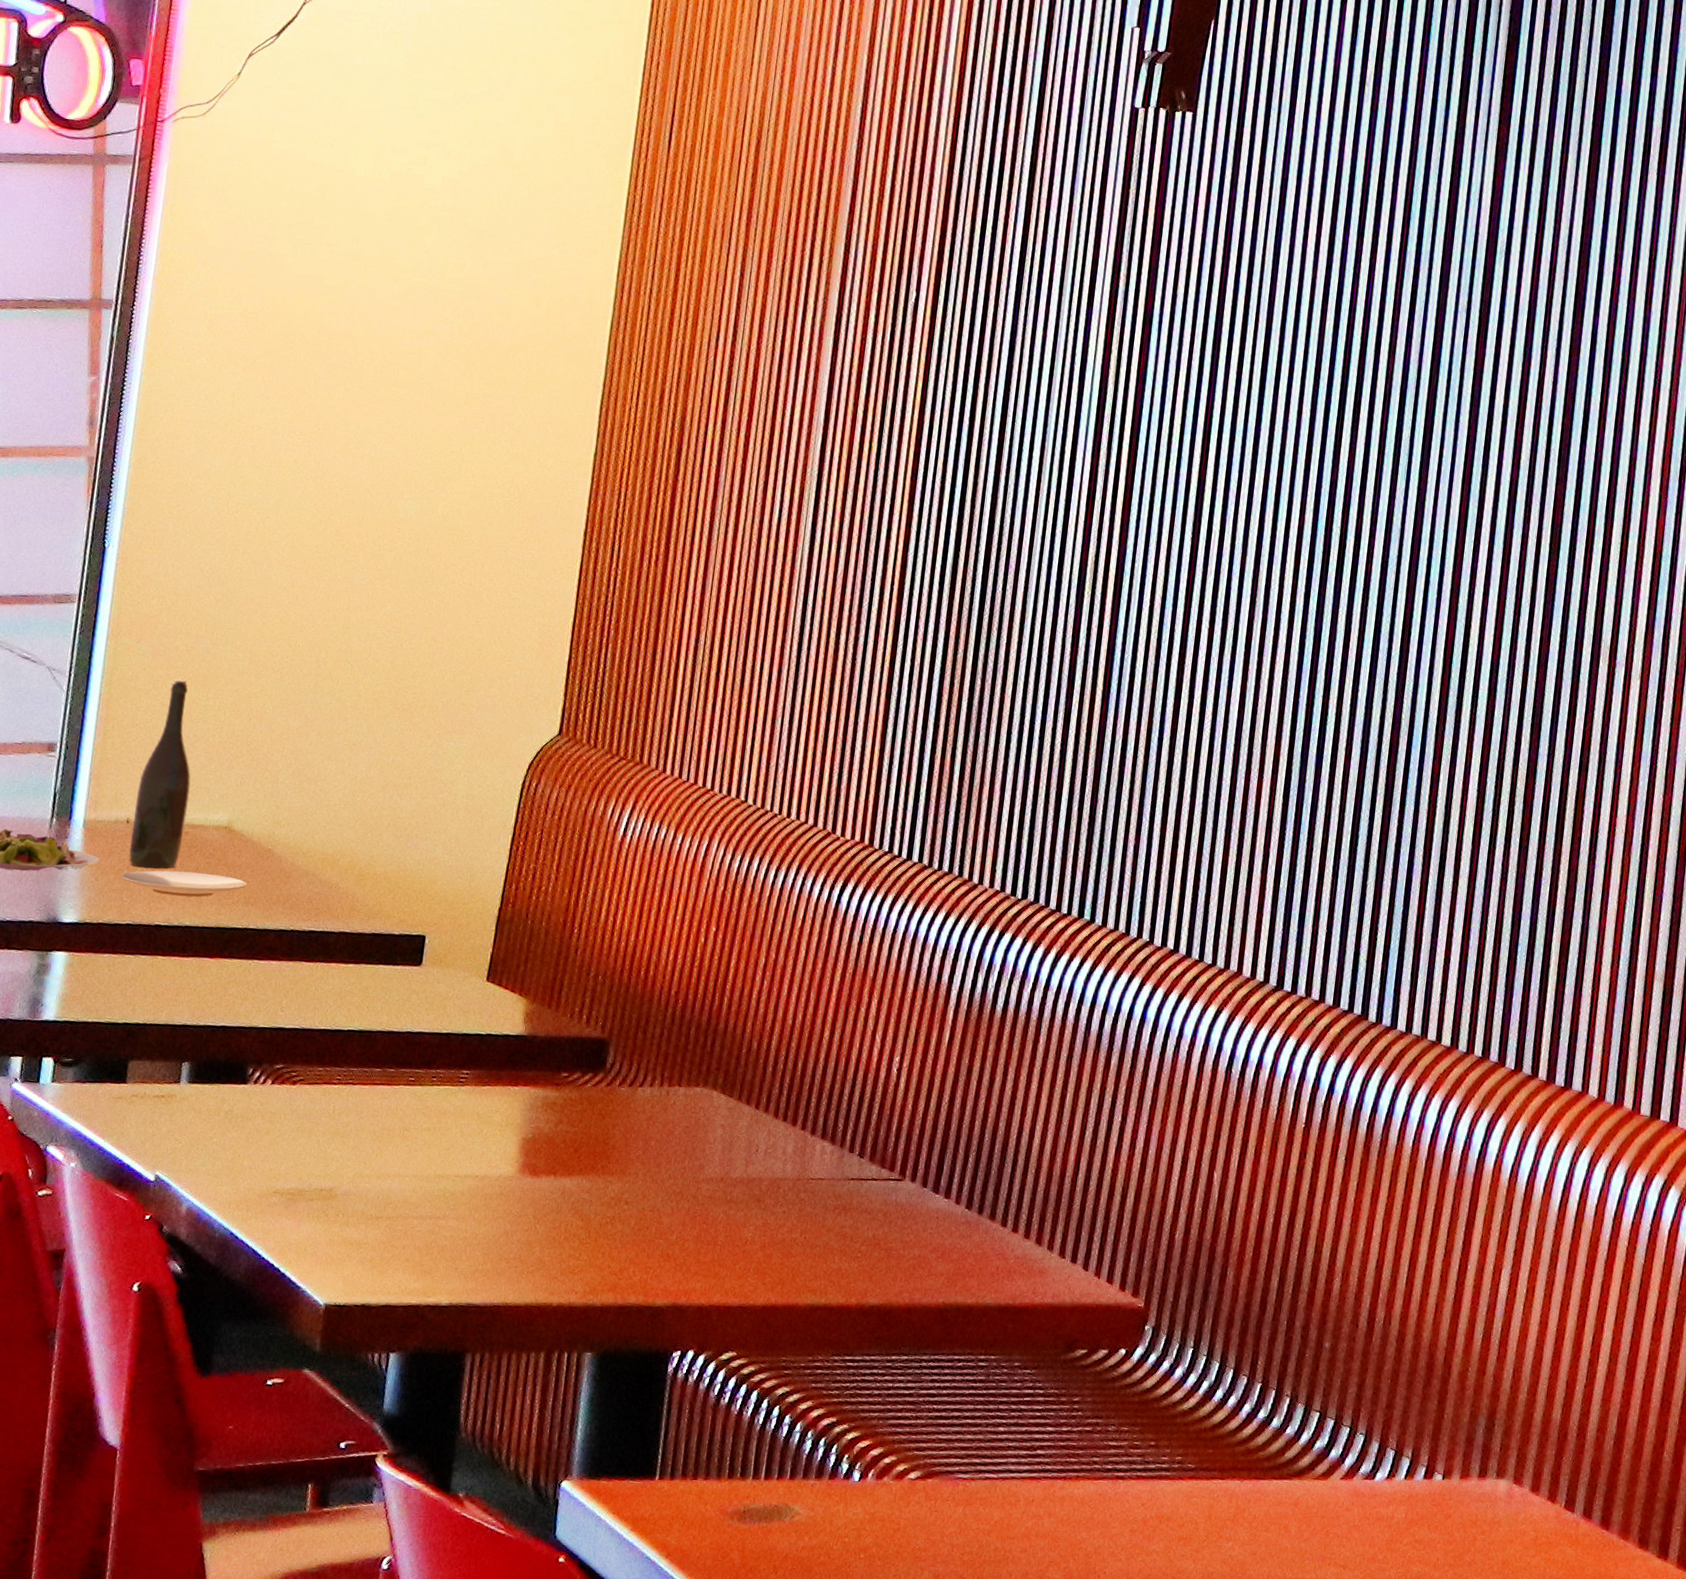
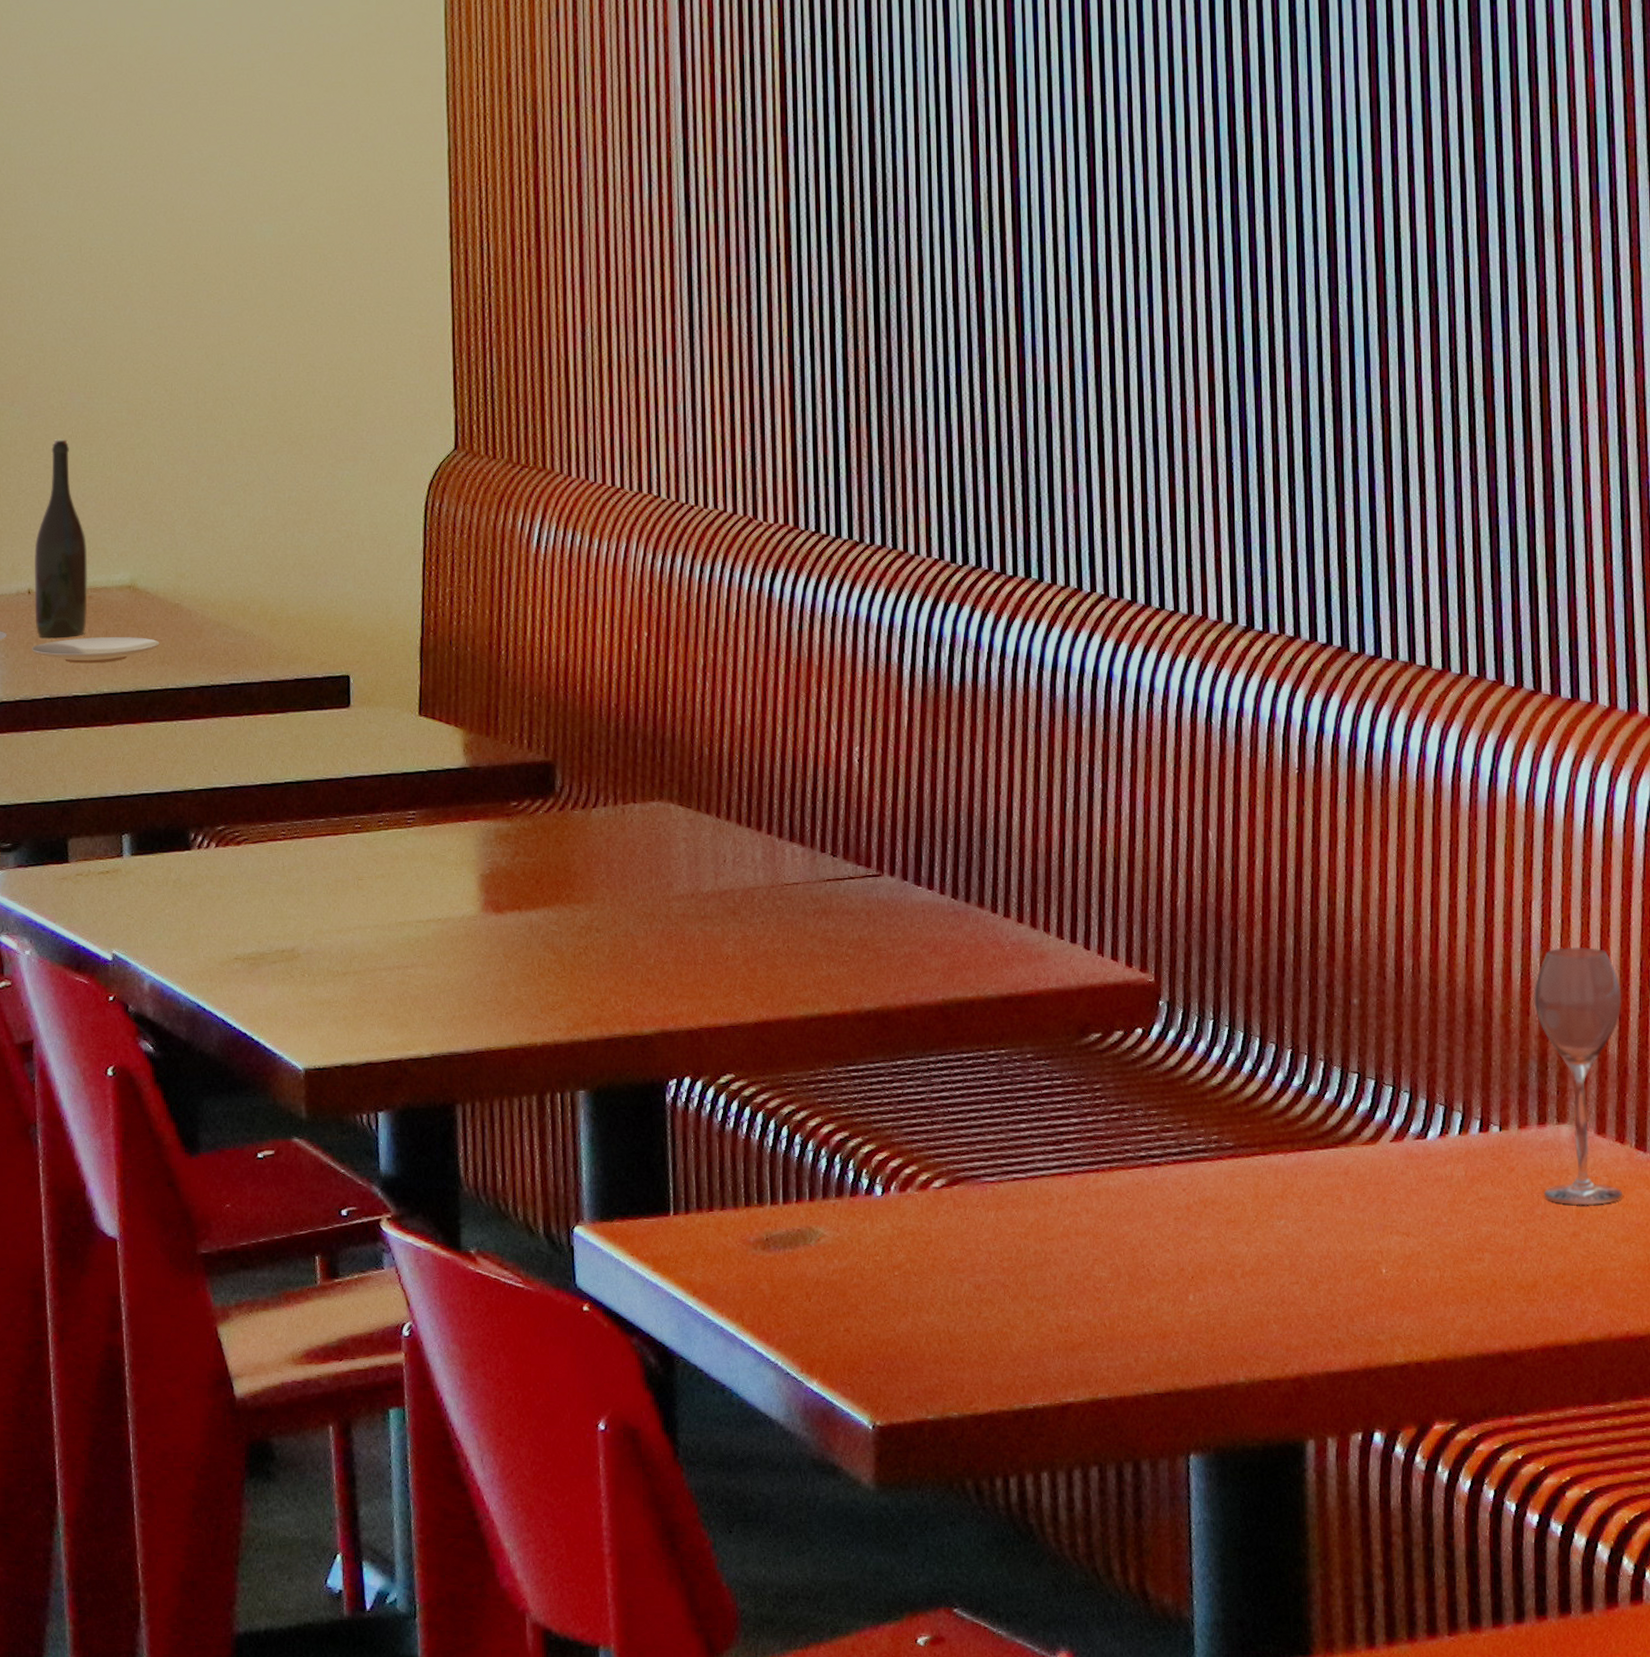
wineglass: none [1474,1315,1572,1557] -> present [1534,948,1622,1206]

